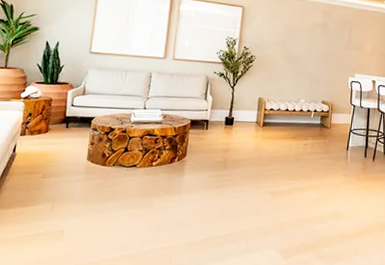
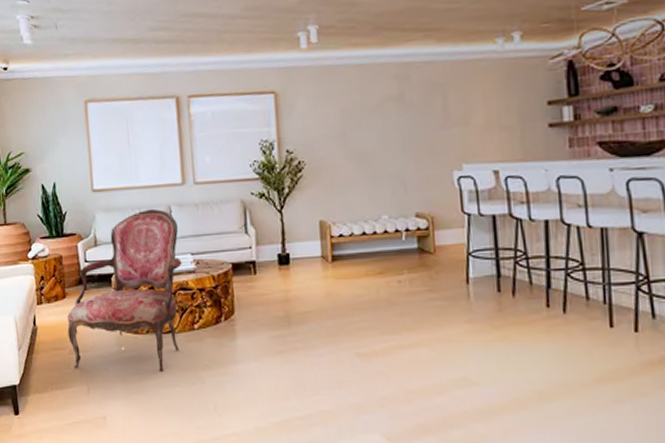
armchair: none [43,72,155,197] -> present [67,208,182,371]

